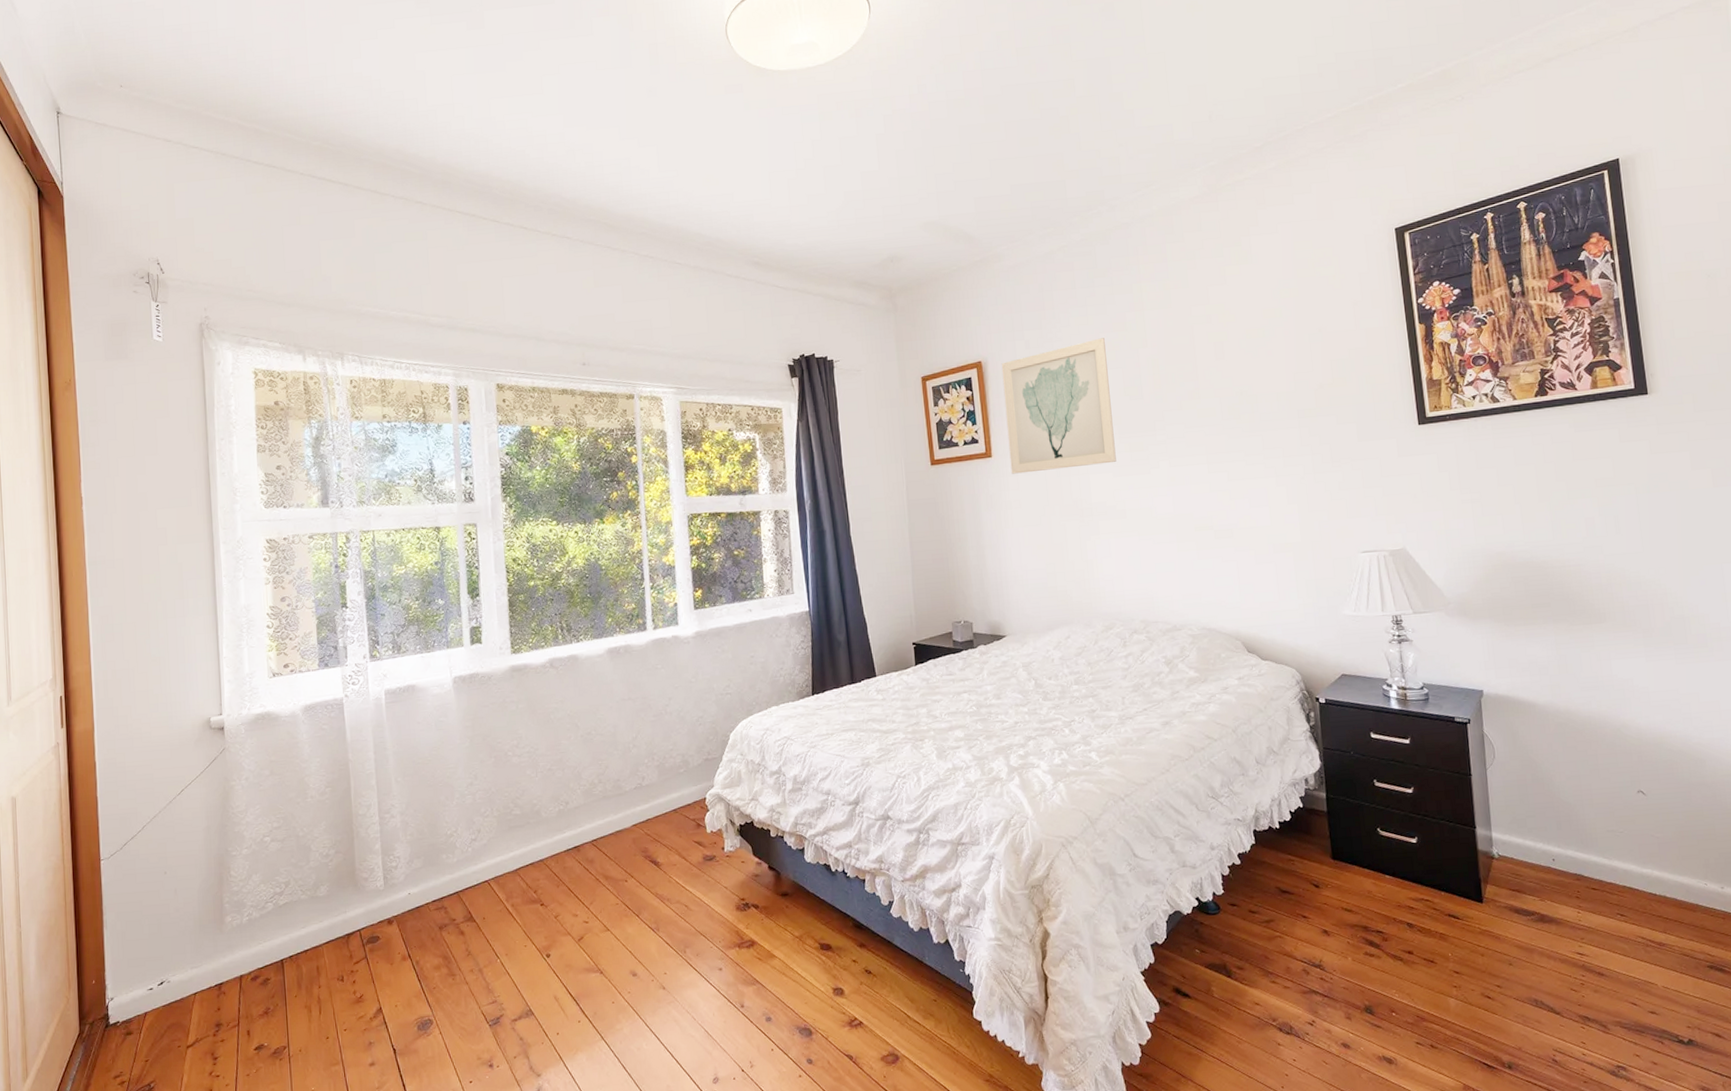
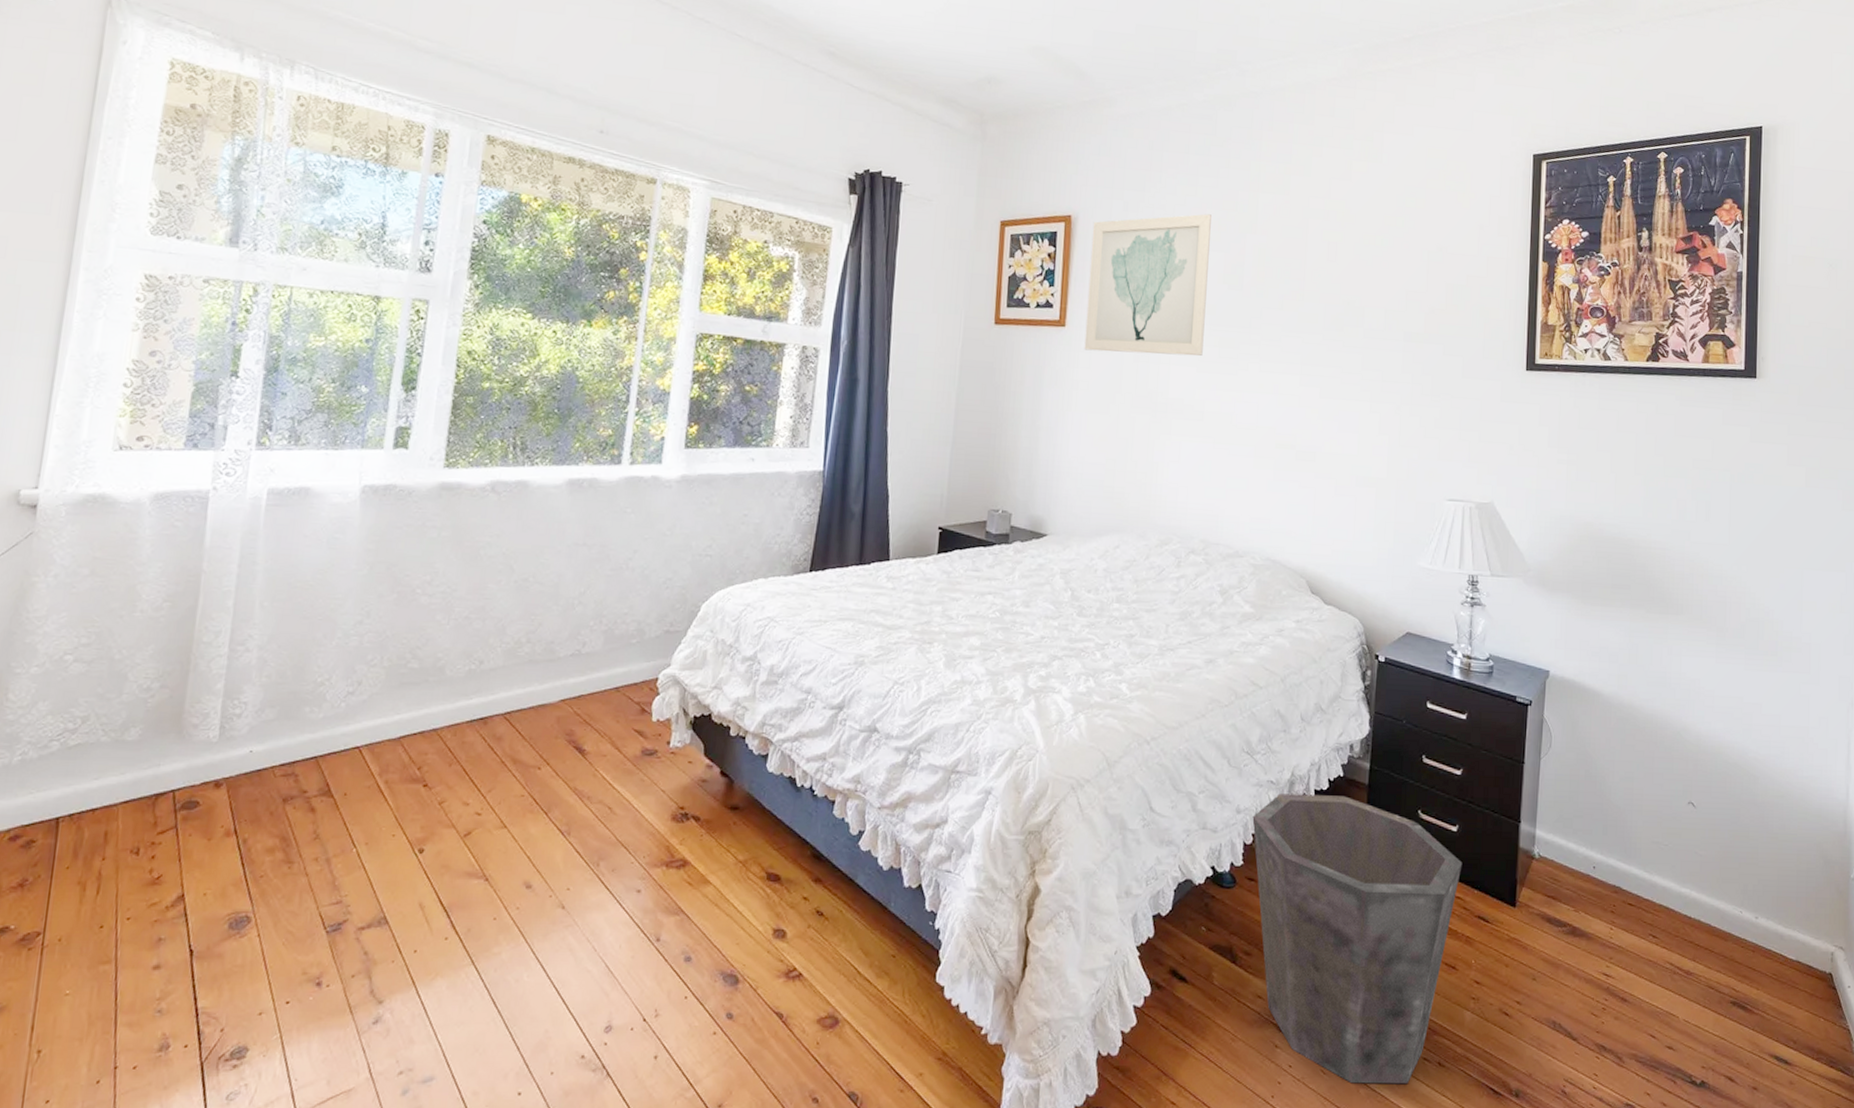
waste bin: none [1226,824,1427,1070] -> present [1252,793,1463,1085]

